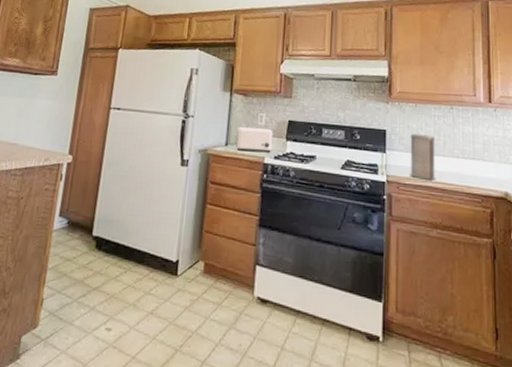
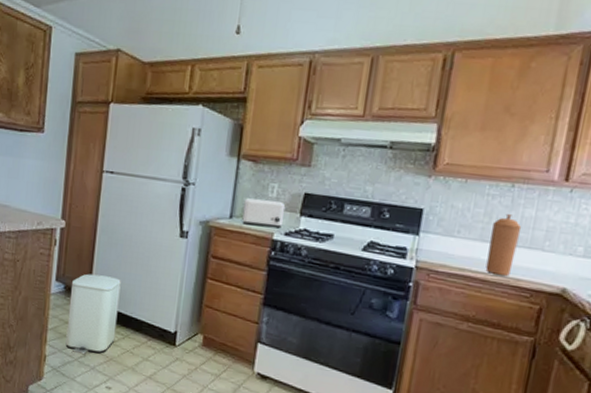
pedal bin: none [65,207,125,294] -> present [65,273,121,355]
canister: present [410,133,435,180] -> none [445,214,484,270]
canister: none [442,131,465,184] -> present [485,214,522,276]

